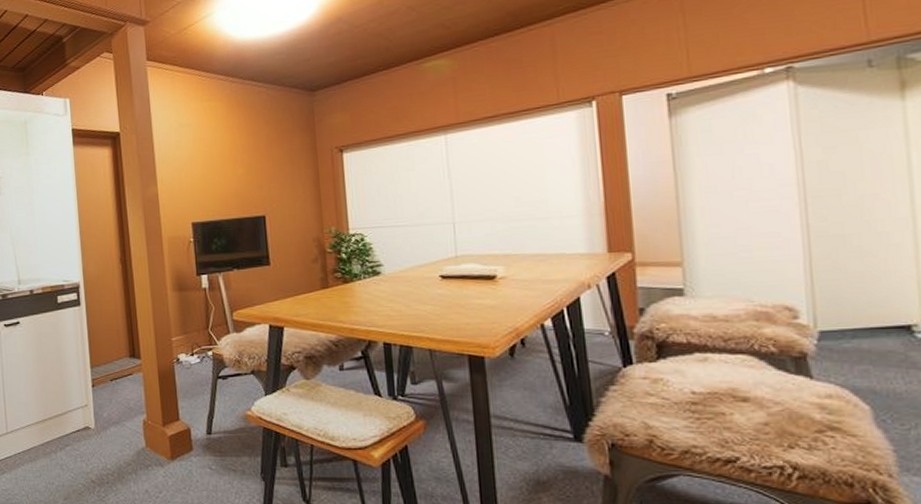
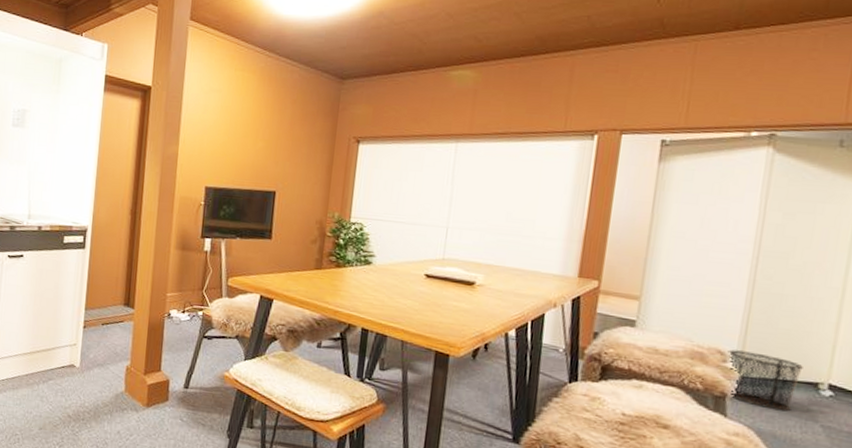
waste bin: none [796,302,888,363] -> present [727,349,803,411]

